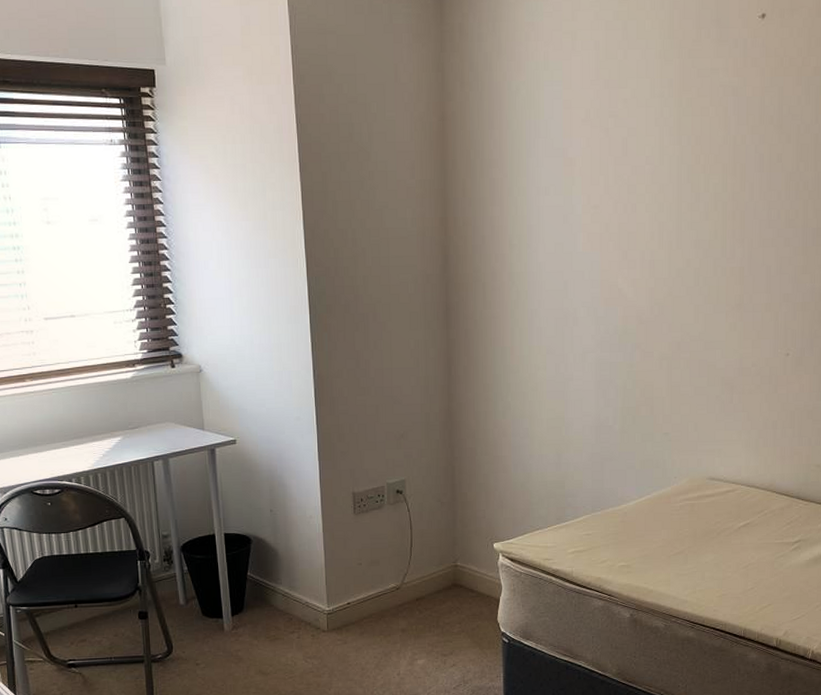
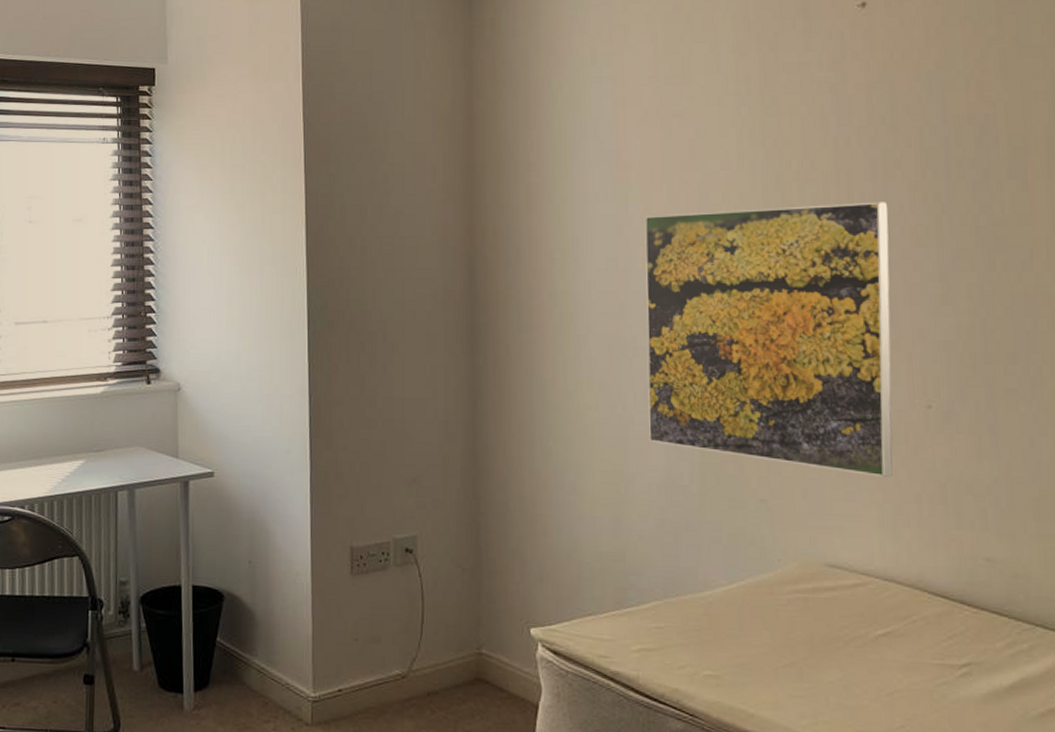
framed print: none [583,190,770,411] -> present [644,202,893,478]

